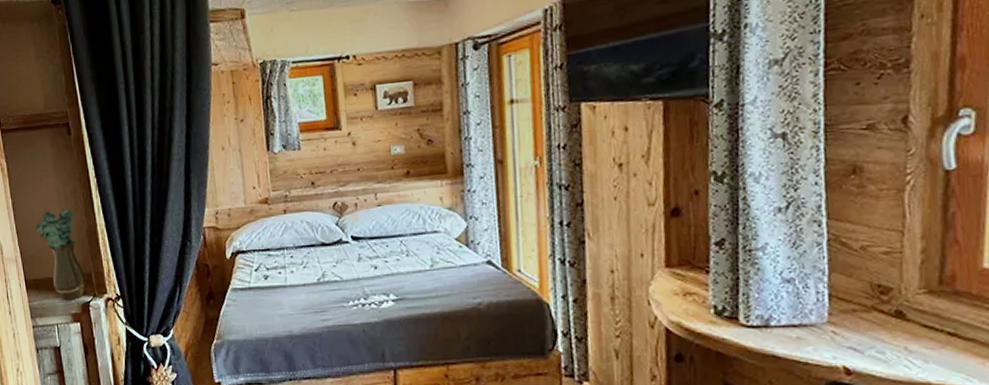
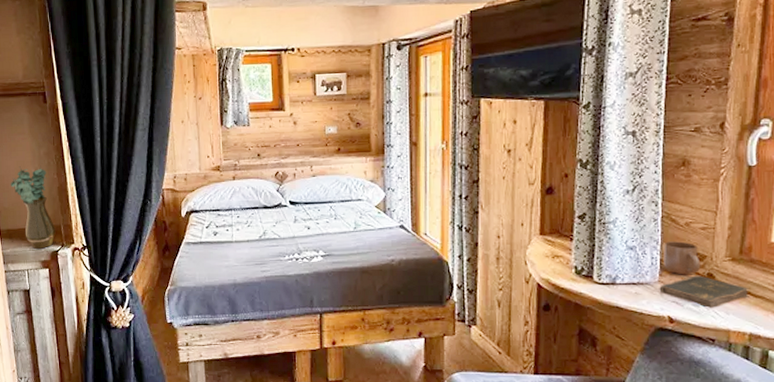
bible: none [829,313,956,357] -> present [659,275,750,309]
mug: none [832,270,886,314] -> present [663,241,701,275]

